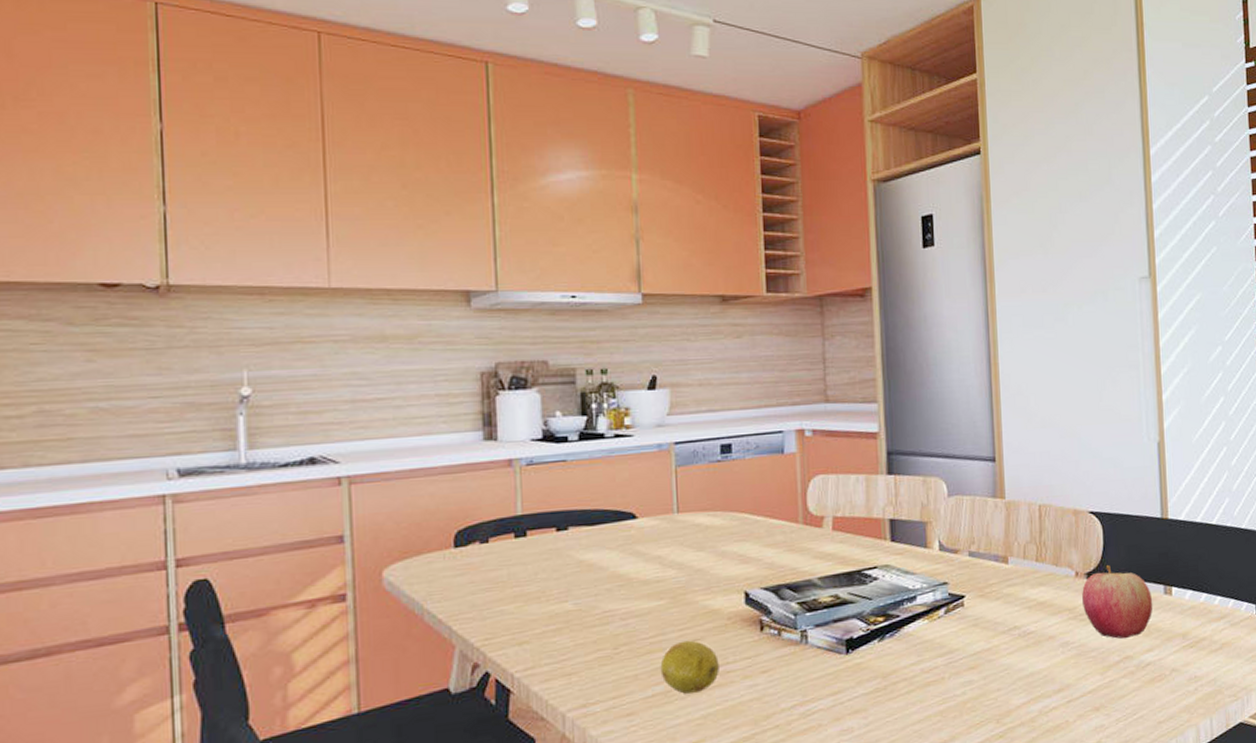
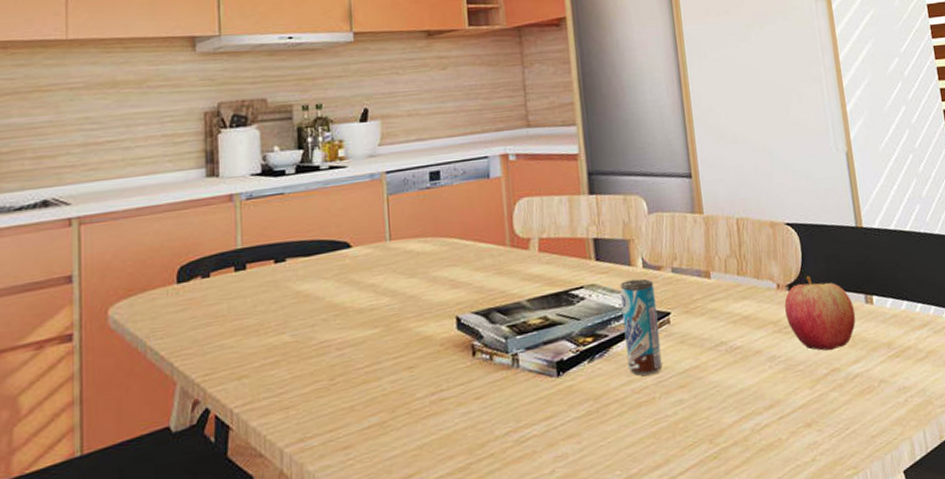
fruit: present [660,640,719,694] -> none [375,368,434,424]
beverage can: none [915,561,954,657] -> present [620,278,663,376]

